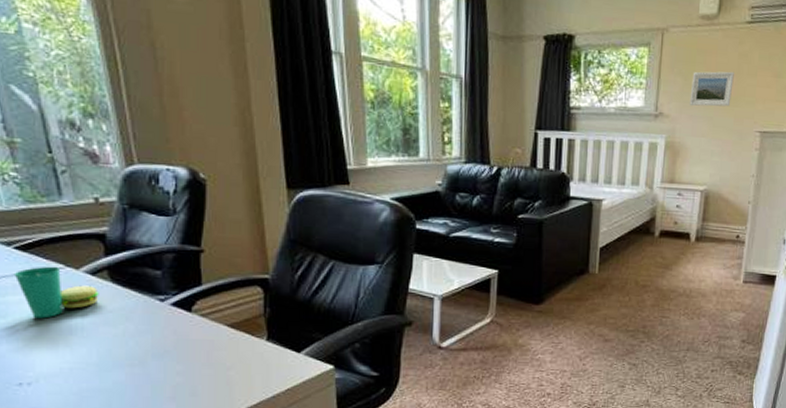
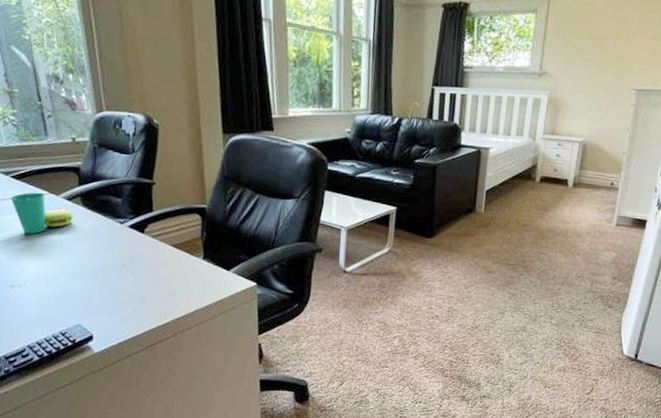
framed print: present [689,71,734,107] -> none [571,34,614,67]

